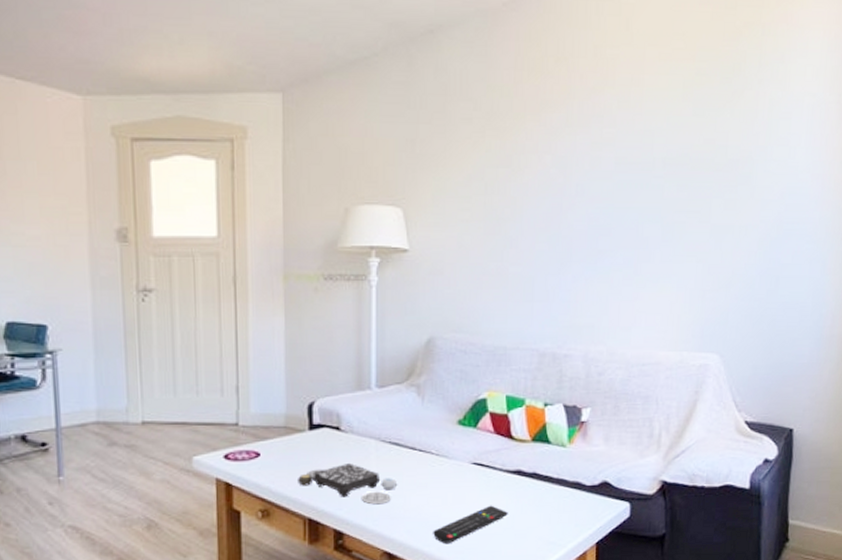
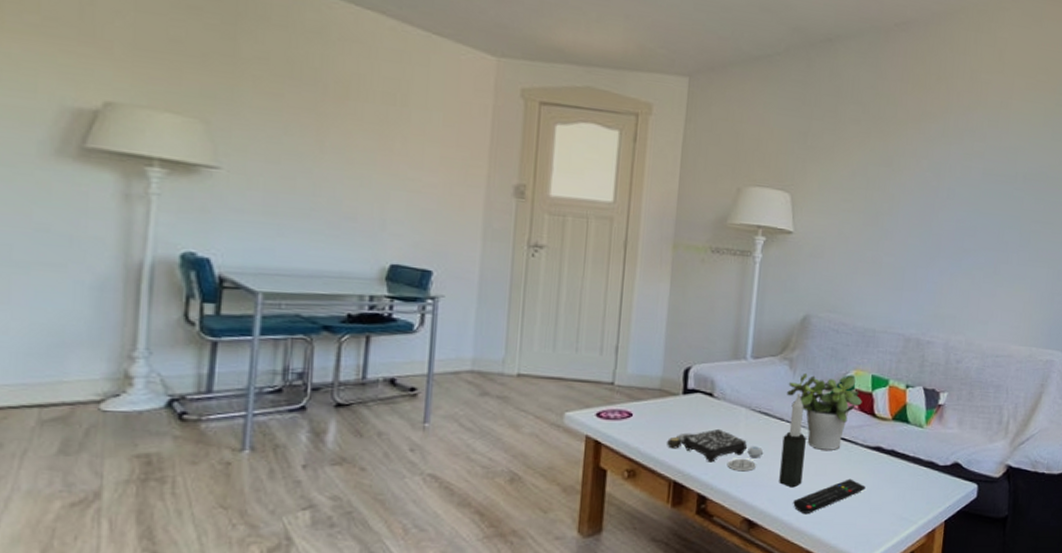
candle: none [416,419,441,518] -> present [779,392,806,488]
potted plant: none [417,397,498,477] -> present [787,372,862,450]

